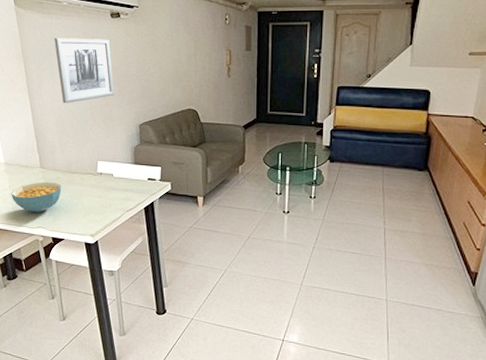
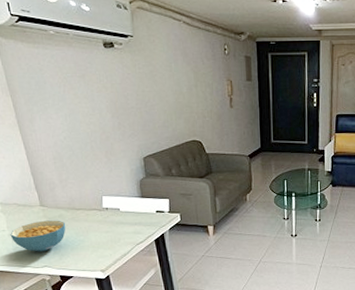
wall art: present [54,37,115,104] -> none [43,68,115,139]

